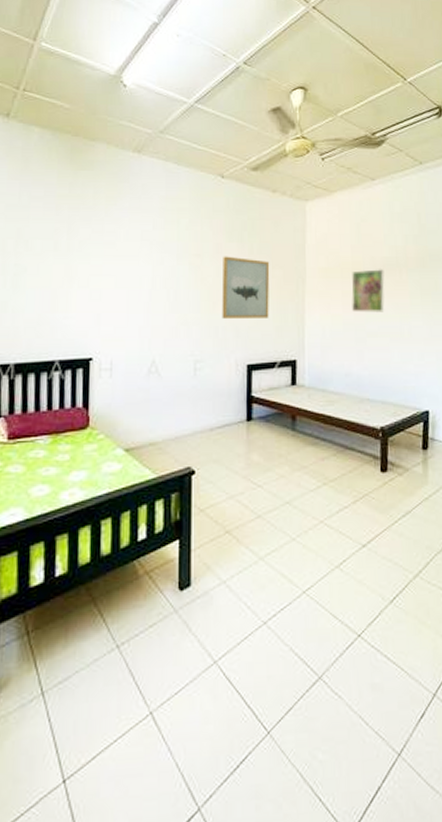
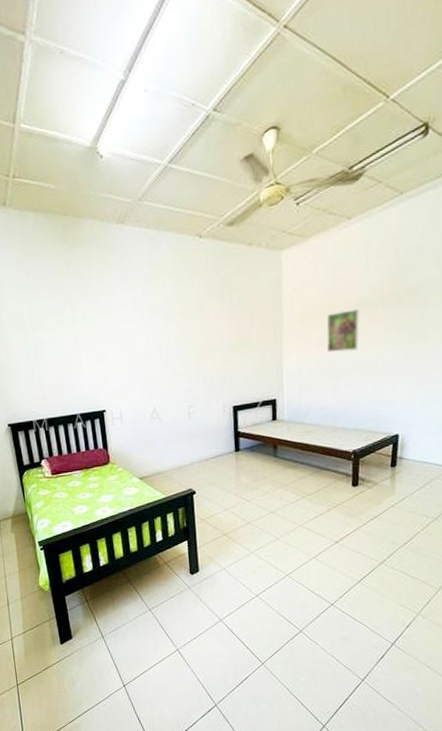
wall art: present [221,256,270,320] -> none [206,312,251,370]

